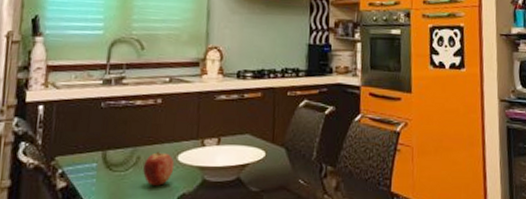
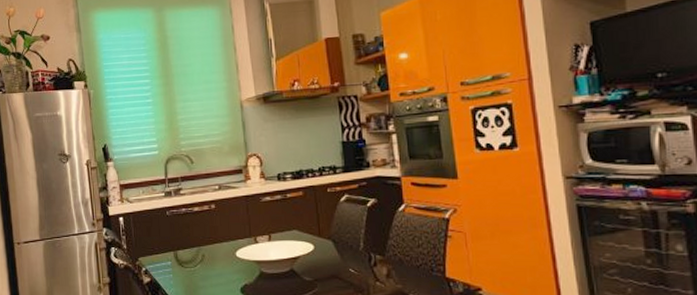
apple: present [143,151,175,186] -> none [209,249,234,278]

